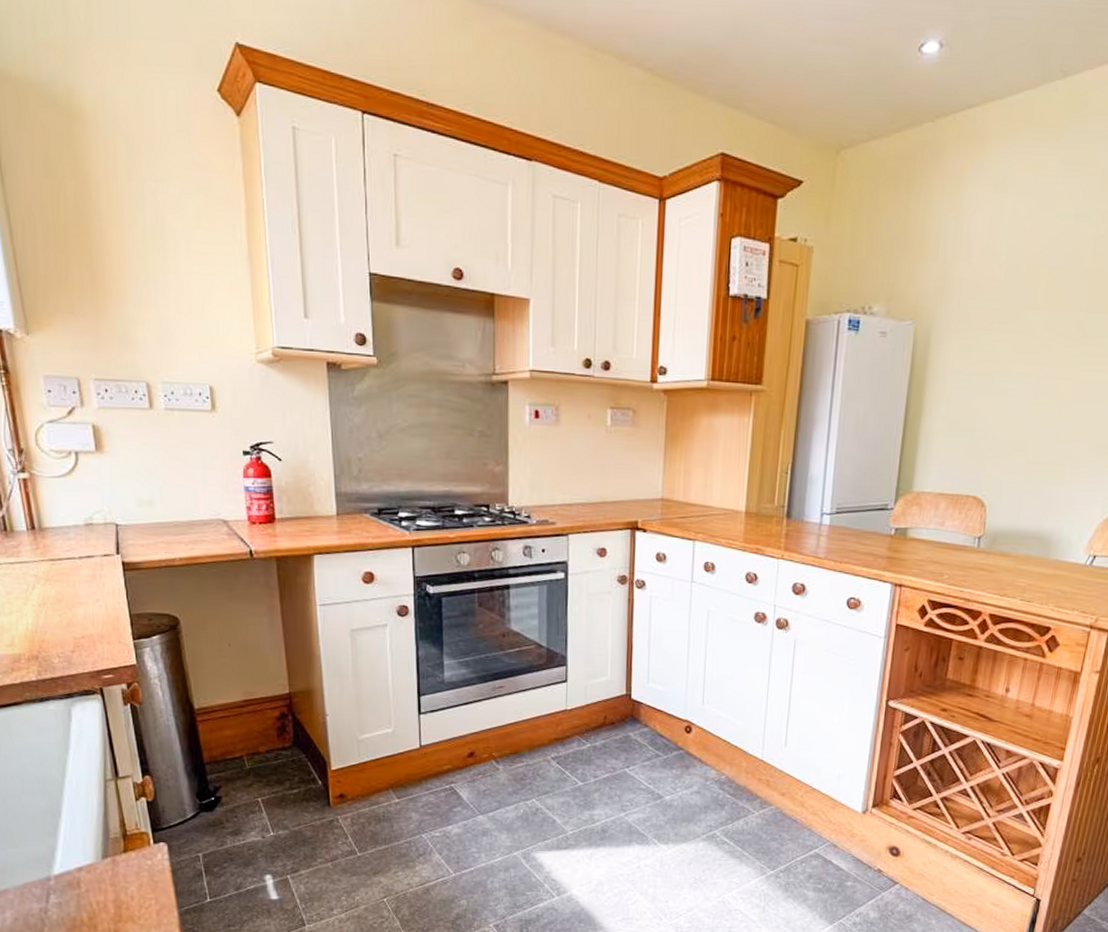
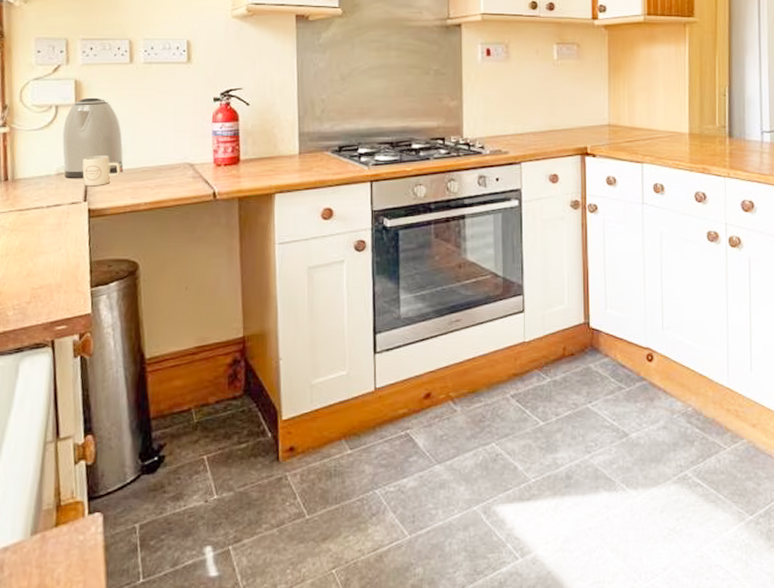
kettle: none [86,444,155,531] -> present [62,97,124,179]
mug: none [110,507,152,540] -> present [82,156,121,187]

